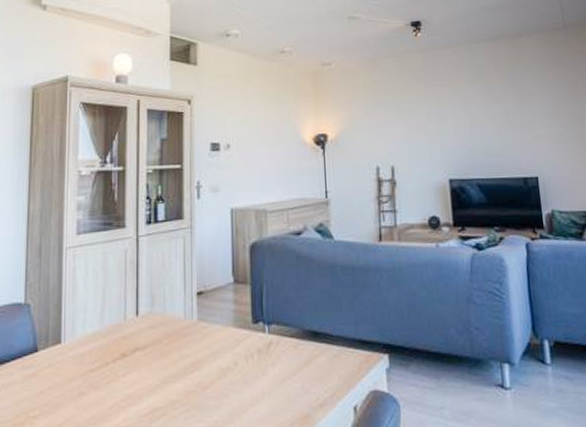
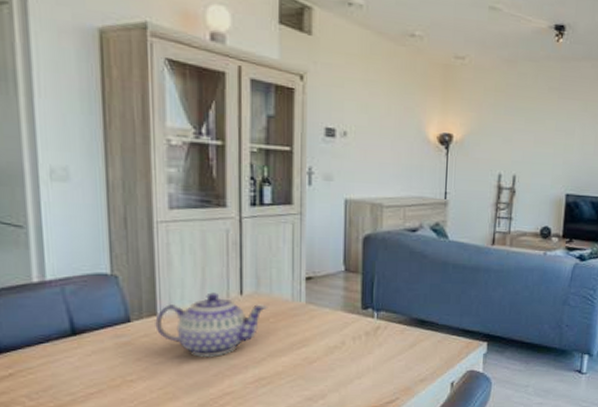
teapot: none [59,315,162,388] -> present [155,292,268,358]

